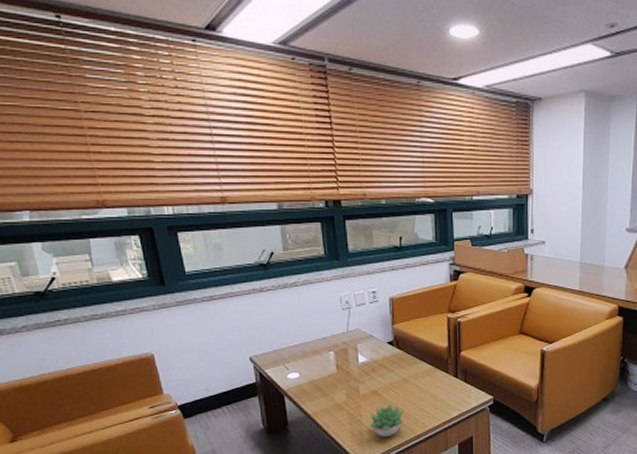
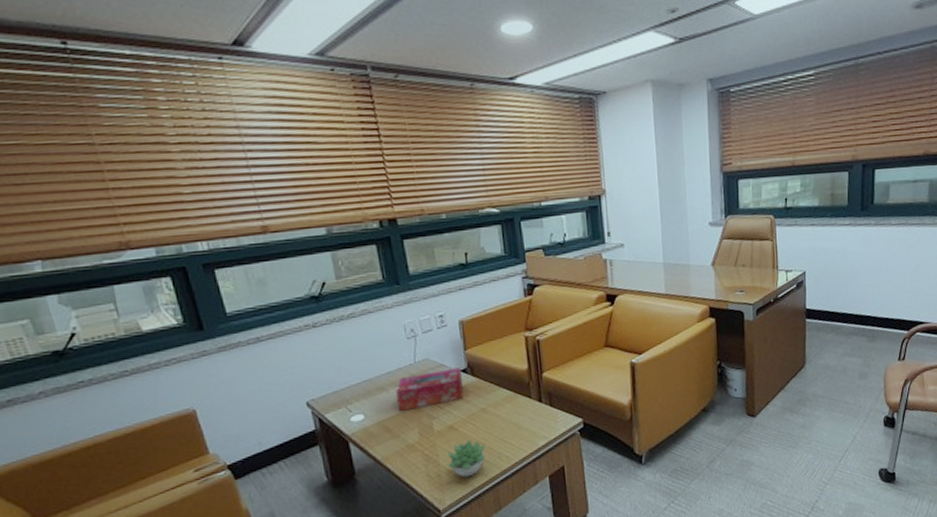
tissue box: none [328,339,389,373] -> present [395,367,464,411]

